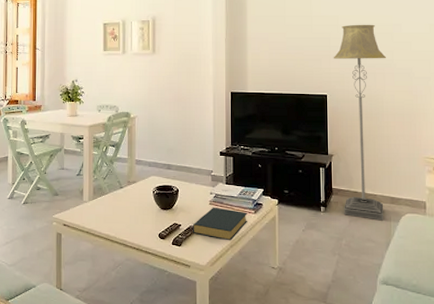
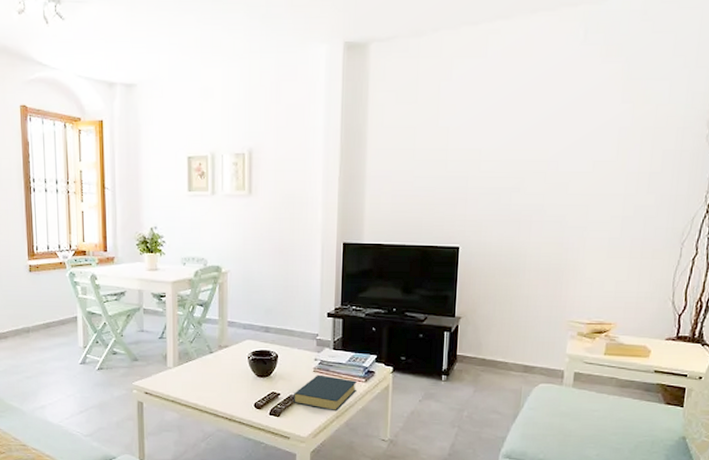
floor lamp: present [333,24,387,221] -> none [468,160,536,391]

